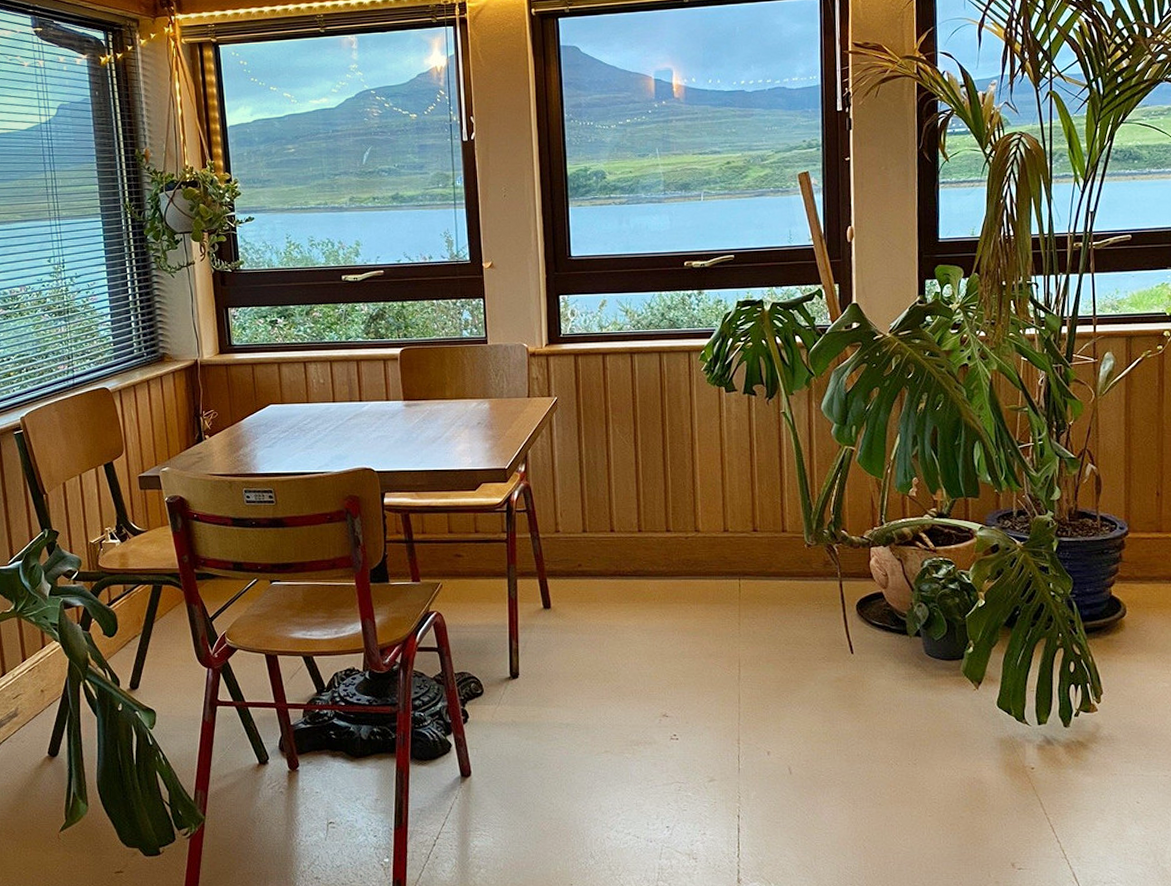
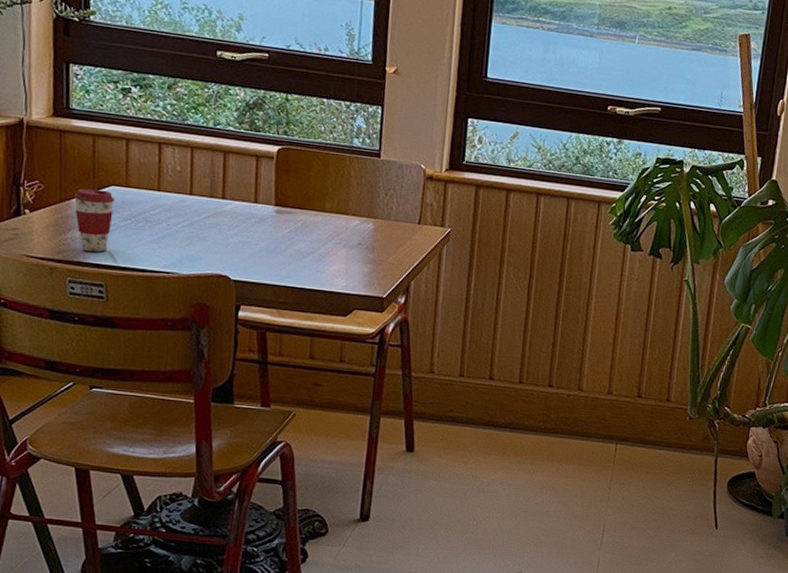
coffee cup: none [242,409,275,463] -> present [74,188,116,252]

